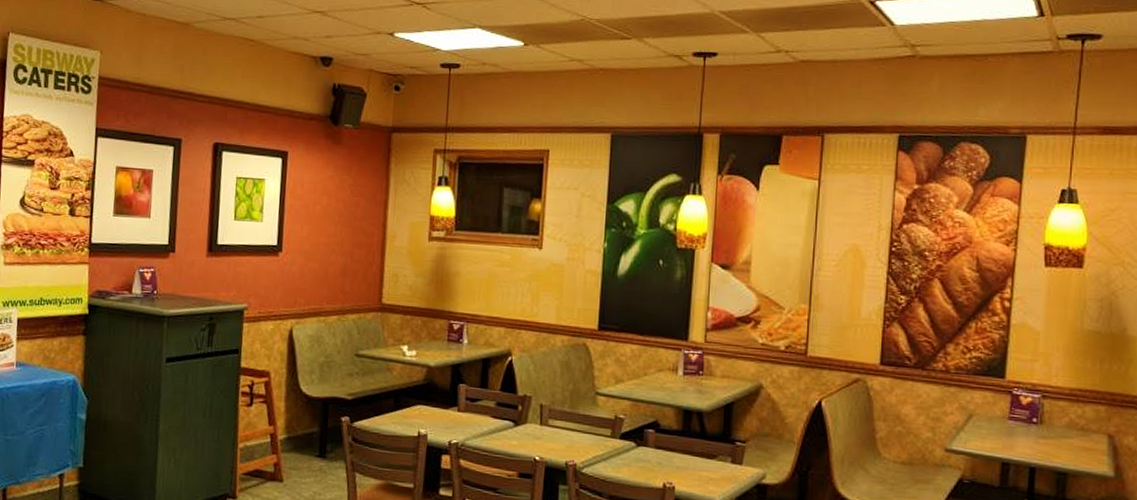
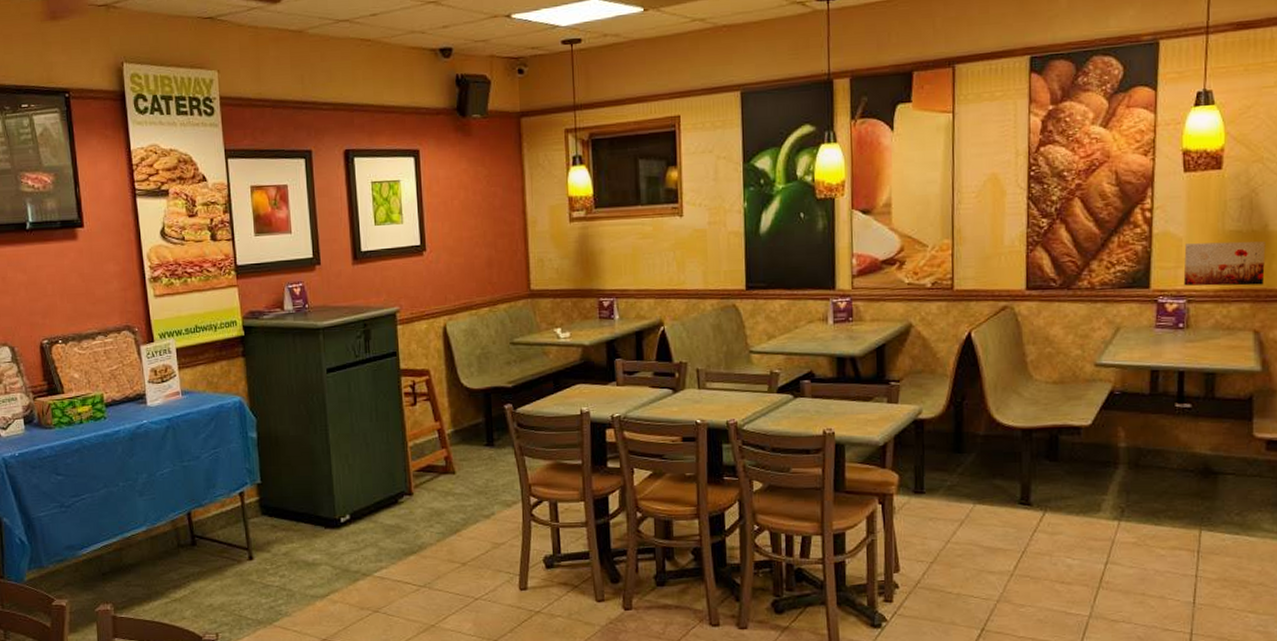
wall art: none [1039,338,1124,389] -> present [1183,241,1266,286]

